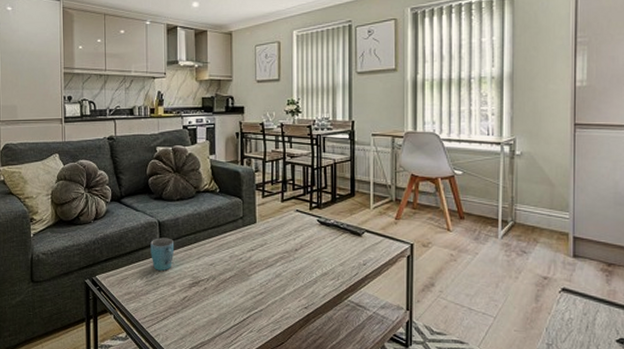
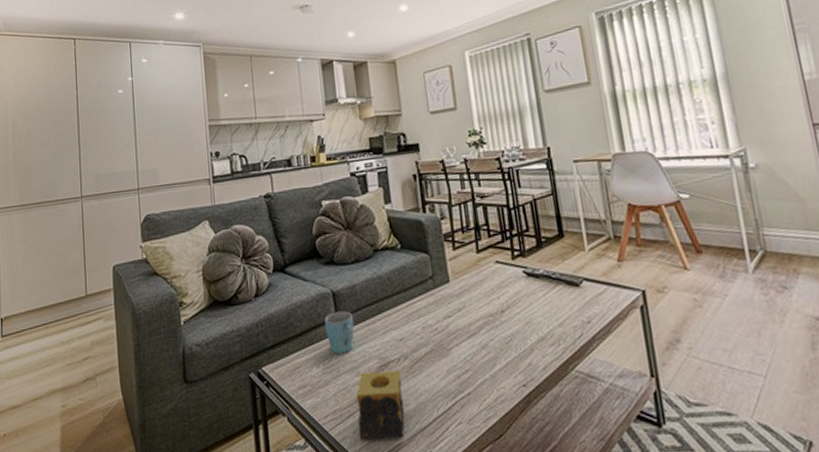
candle: none [170,287,209,339] -> present [356,370,405,440]

